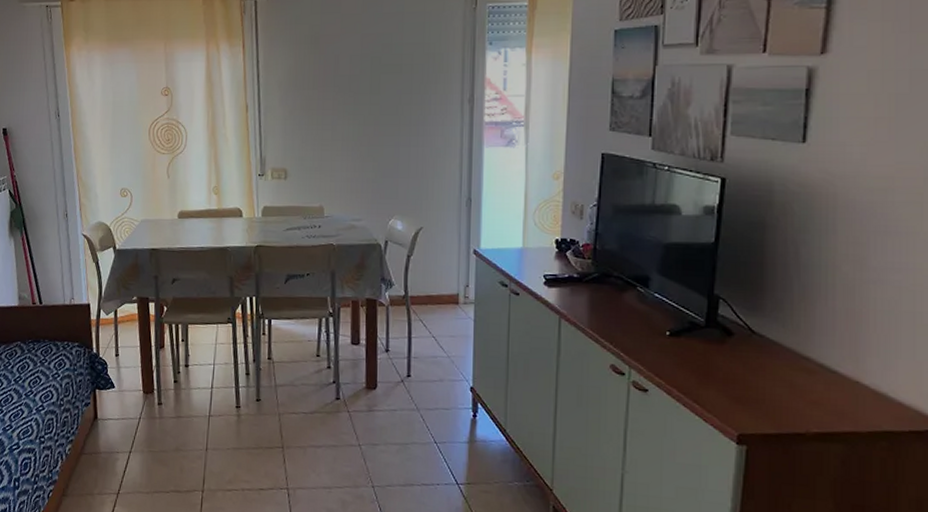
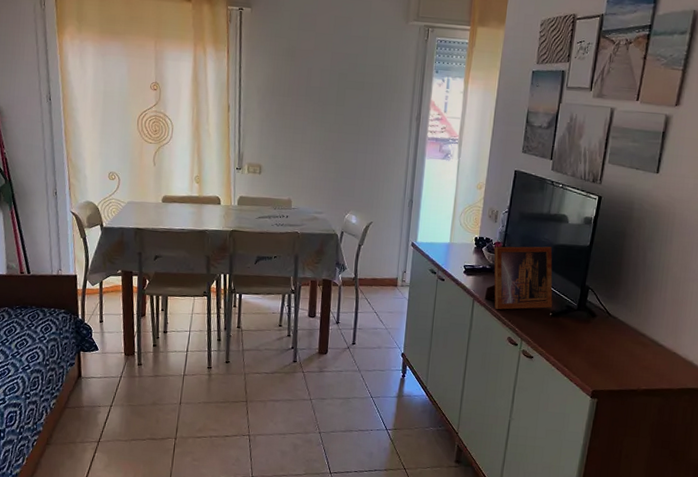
picture frame: none [574,246,669,329] -> present [484,246,553,310]

